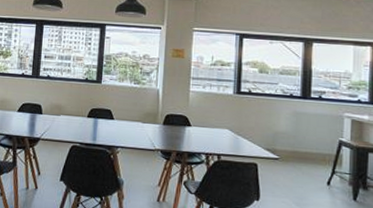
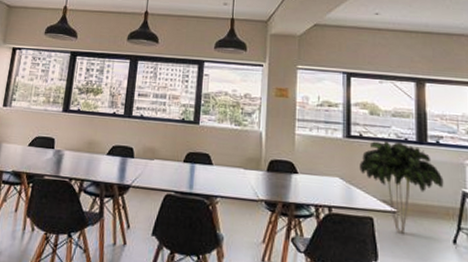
indoor plant: none [247,95,323,177] -> present [359,140,444,234]

